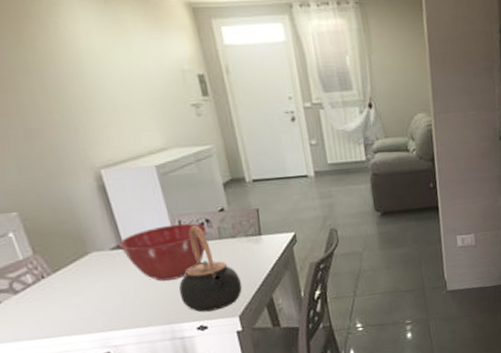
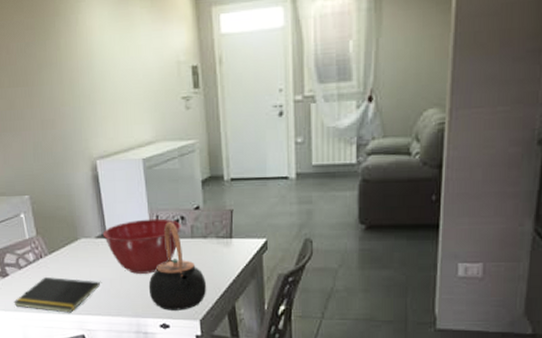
notepad: none [11,294,123,336] -> present [13,276,100,313]

